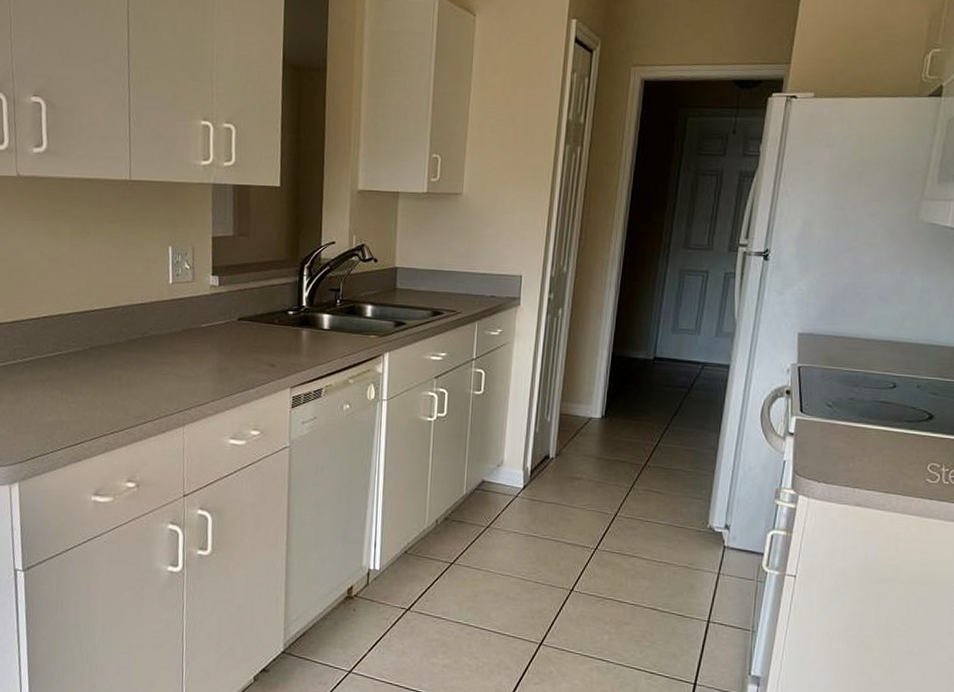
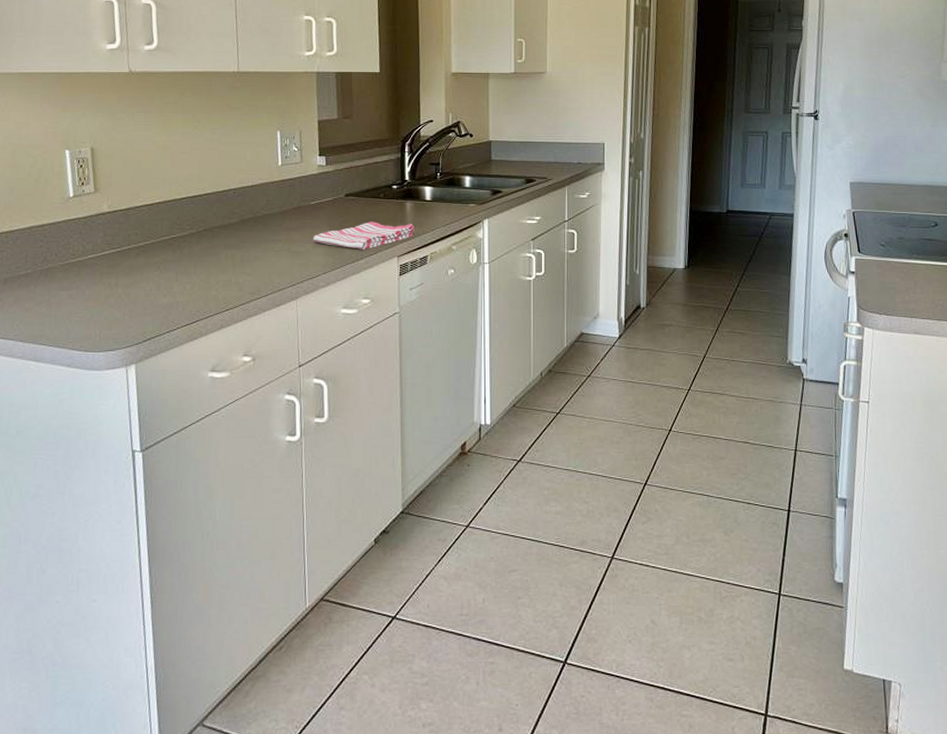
dish towel: none [202,348,310,378] -> present [313,221,415,250]

